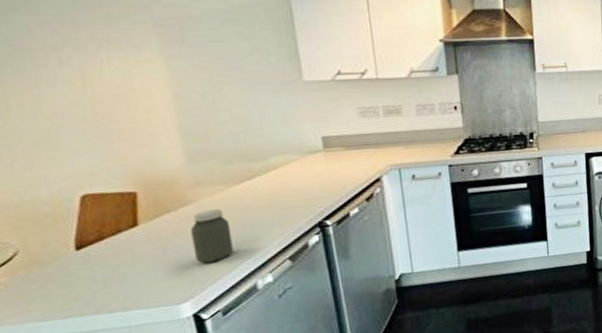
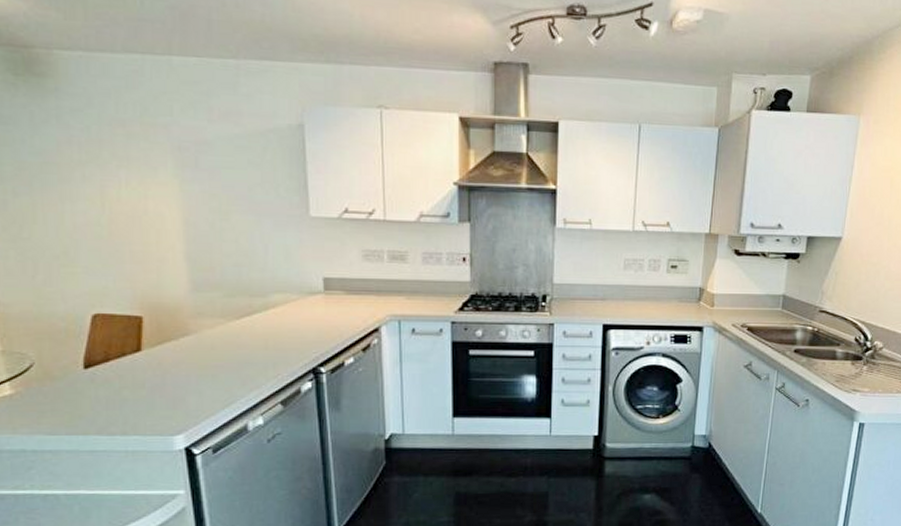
jar: present [191,209,233,263] -> none [190,343,228,396]

